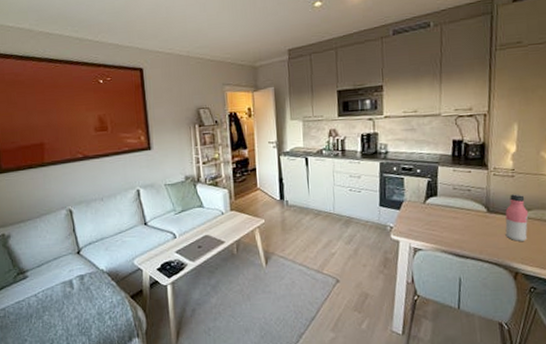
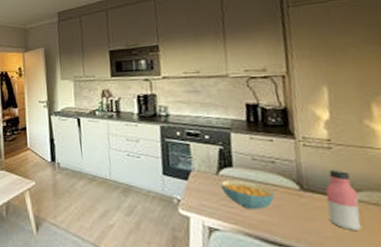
cereal bowl: none [427,207,468,231] -> present [221,180,275,210]

